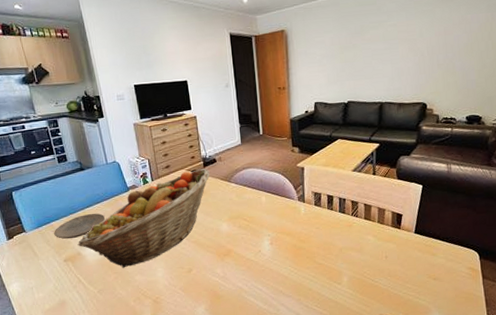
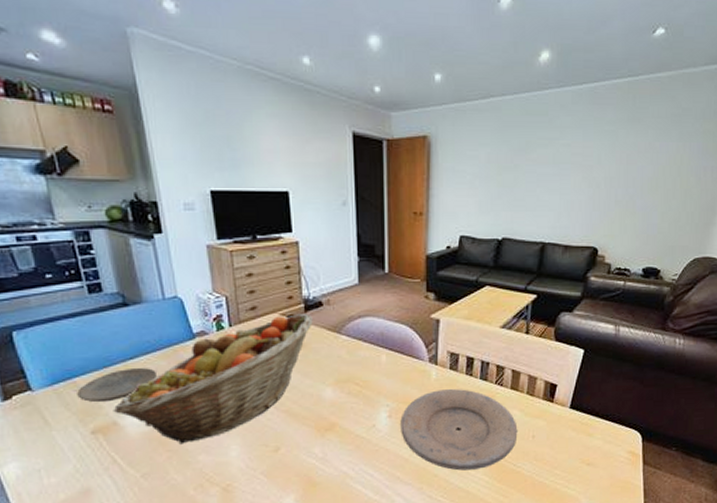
plate: none [279,220,373,286] -> present [400,388,518,471]

